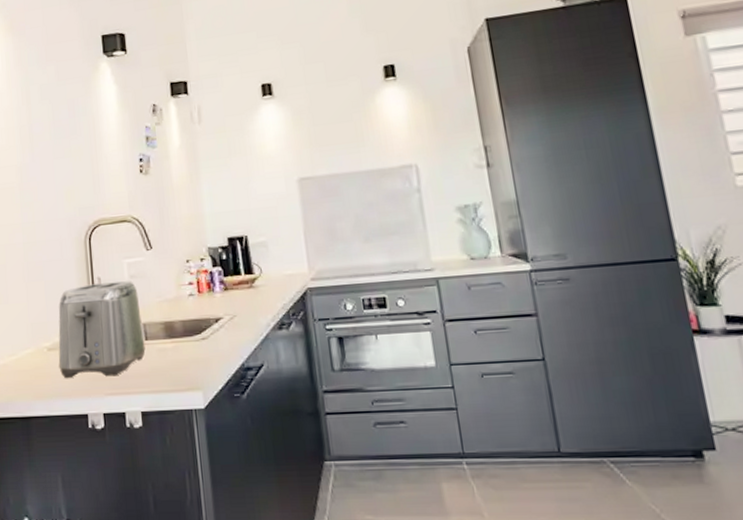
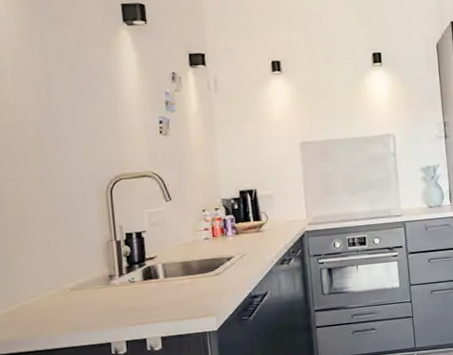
toaster: present [58,281,146,379] -> none [80,228,165,314]

